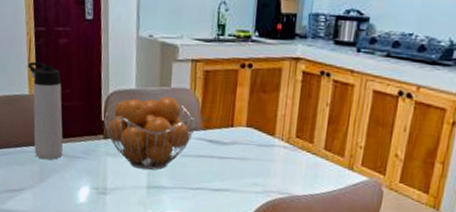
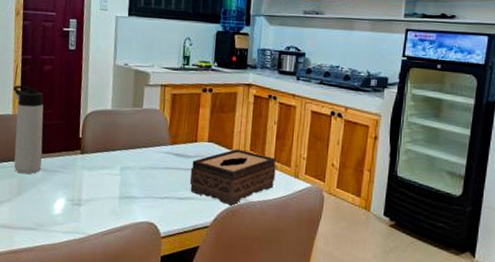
fruit basket: present [103,97,197,171] -> none [81,116,165,182]
tissue box: none [224,135,327,200] -> present [189,149,276,206]

